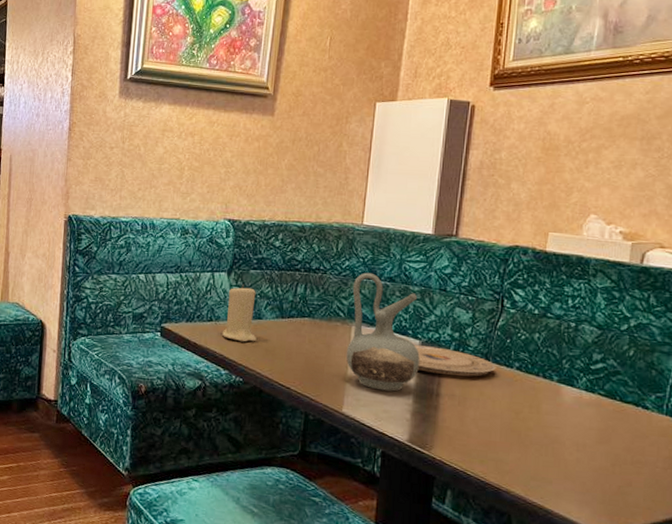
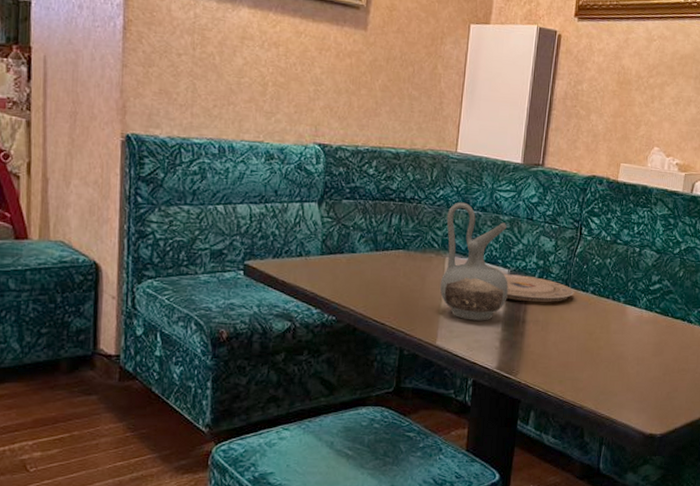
candle: present [221,284,257,342] -> none [312,215,350,278]

